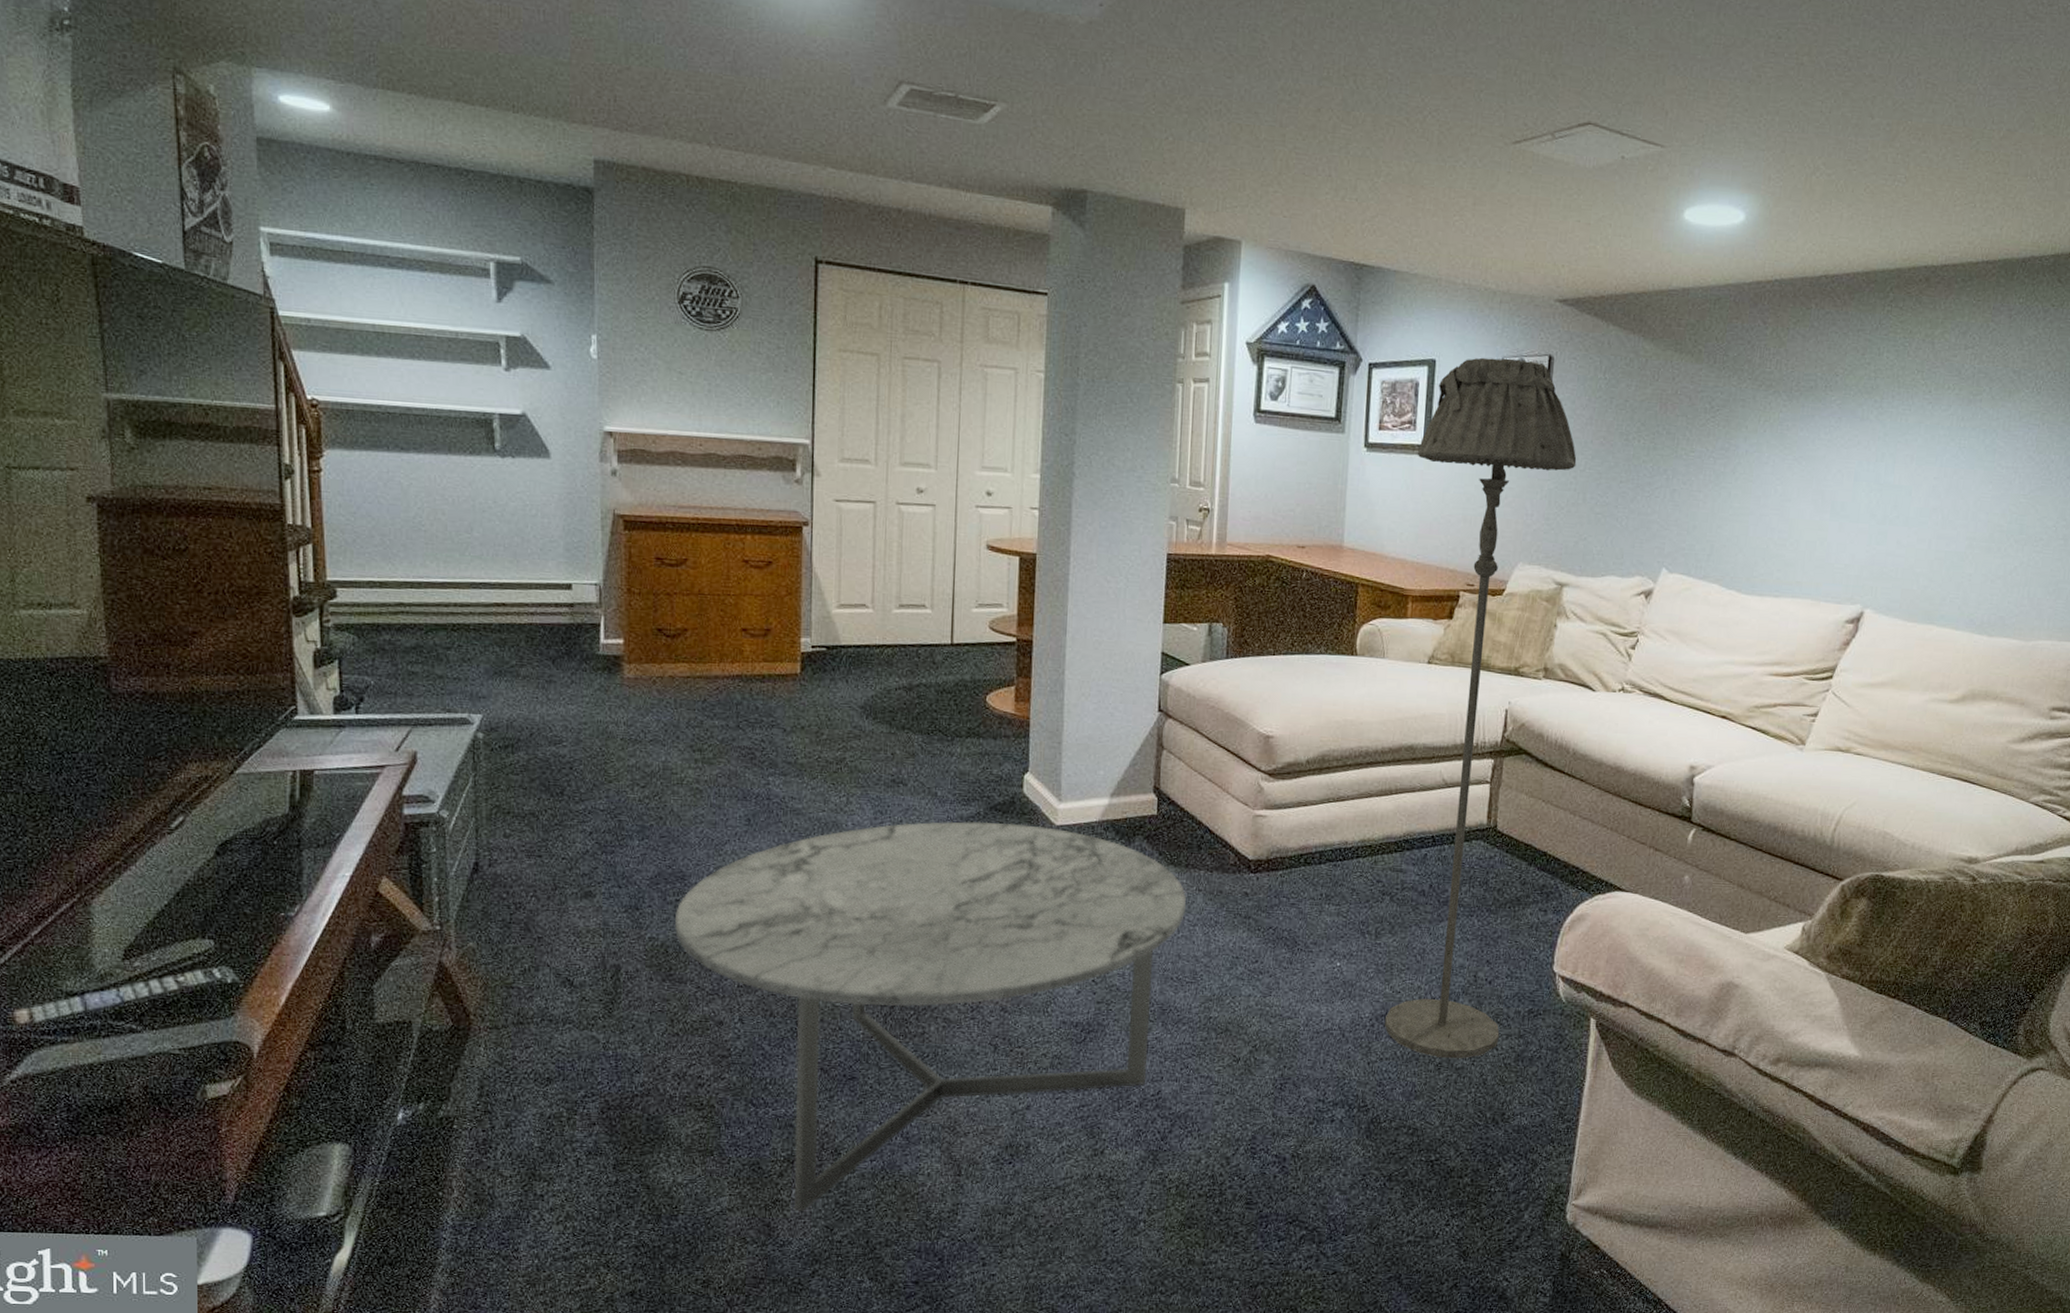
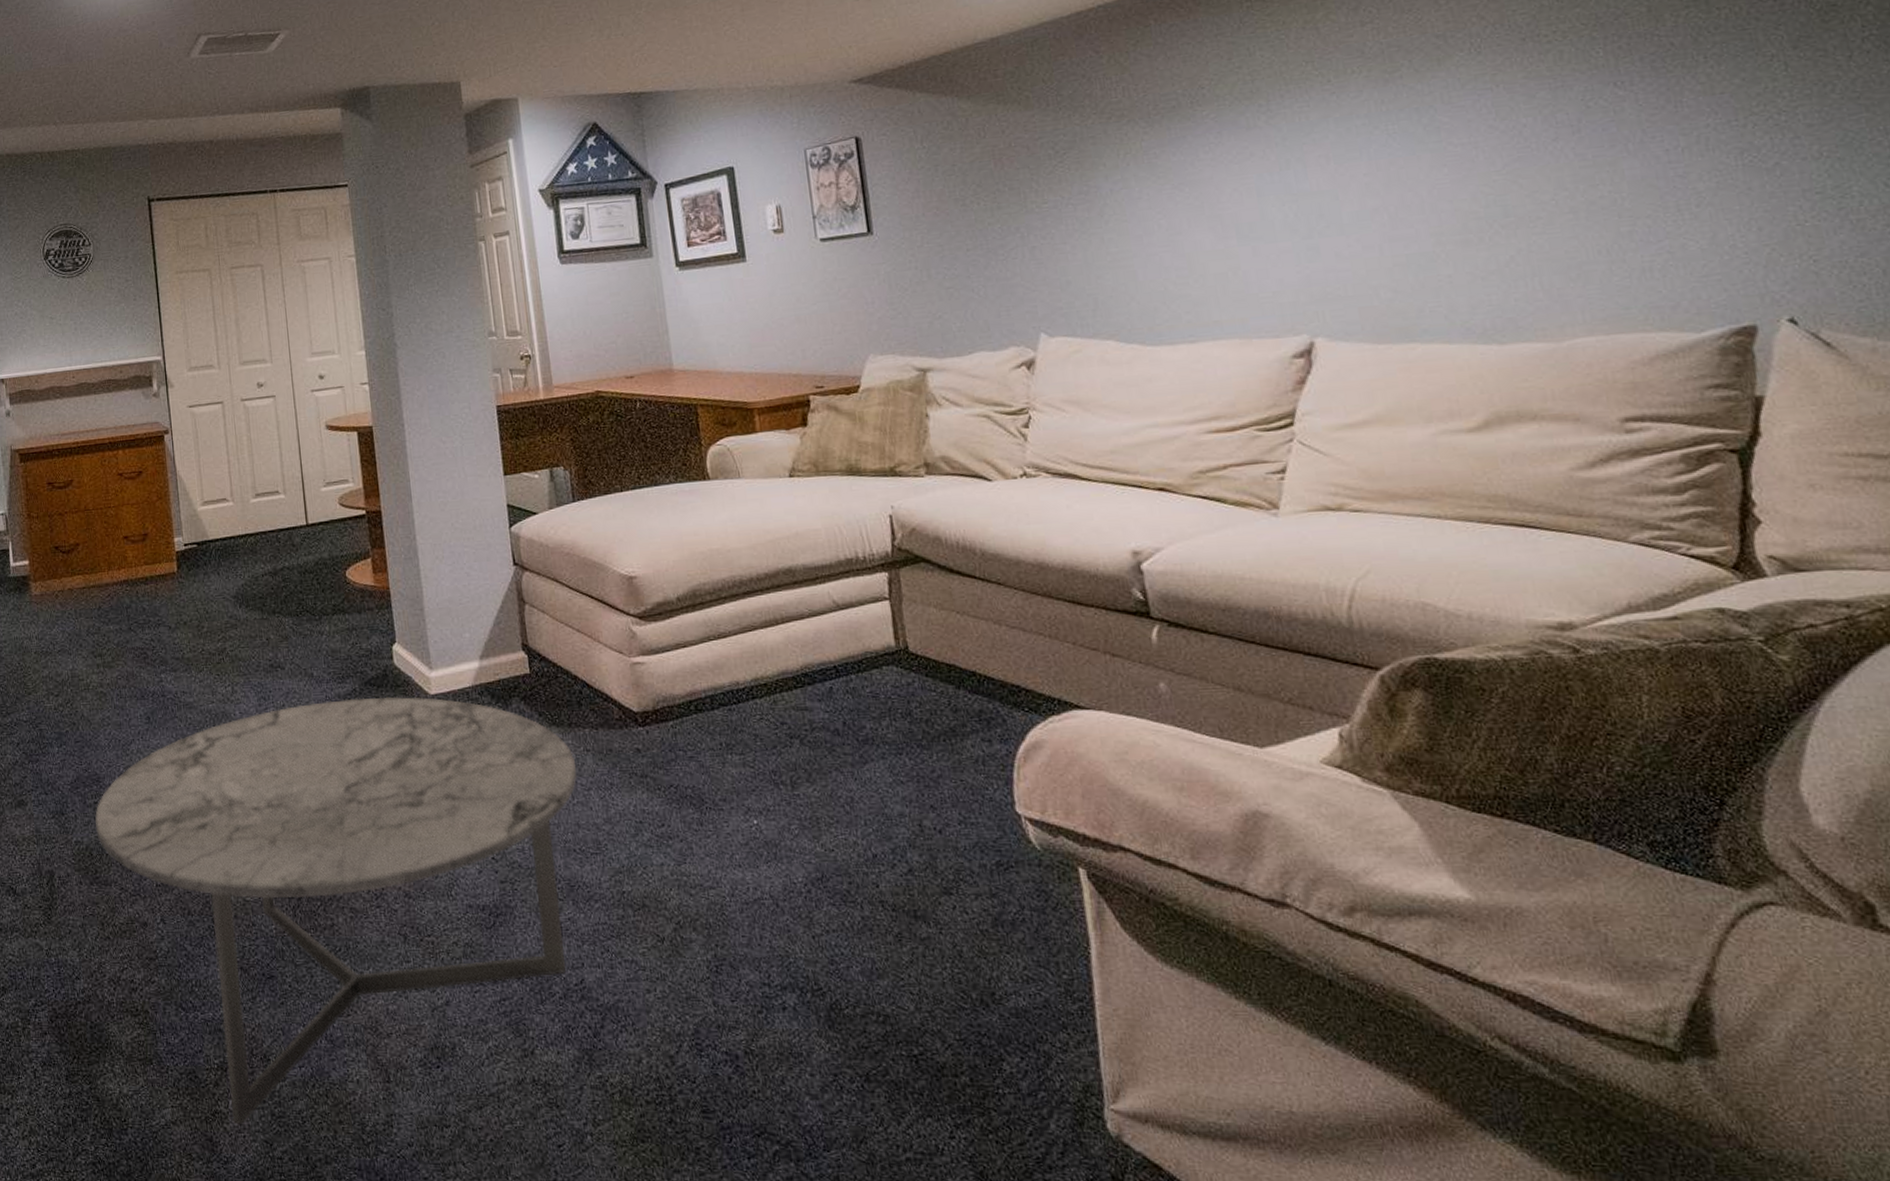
floor lamp: present [1385,357,1577,1058] -> none [732,146,967,926]

